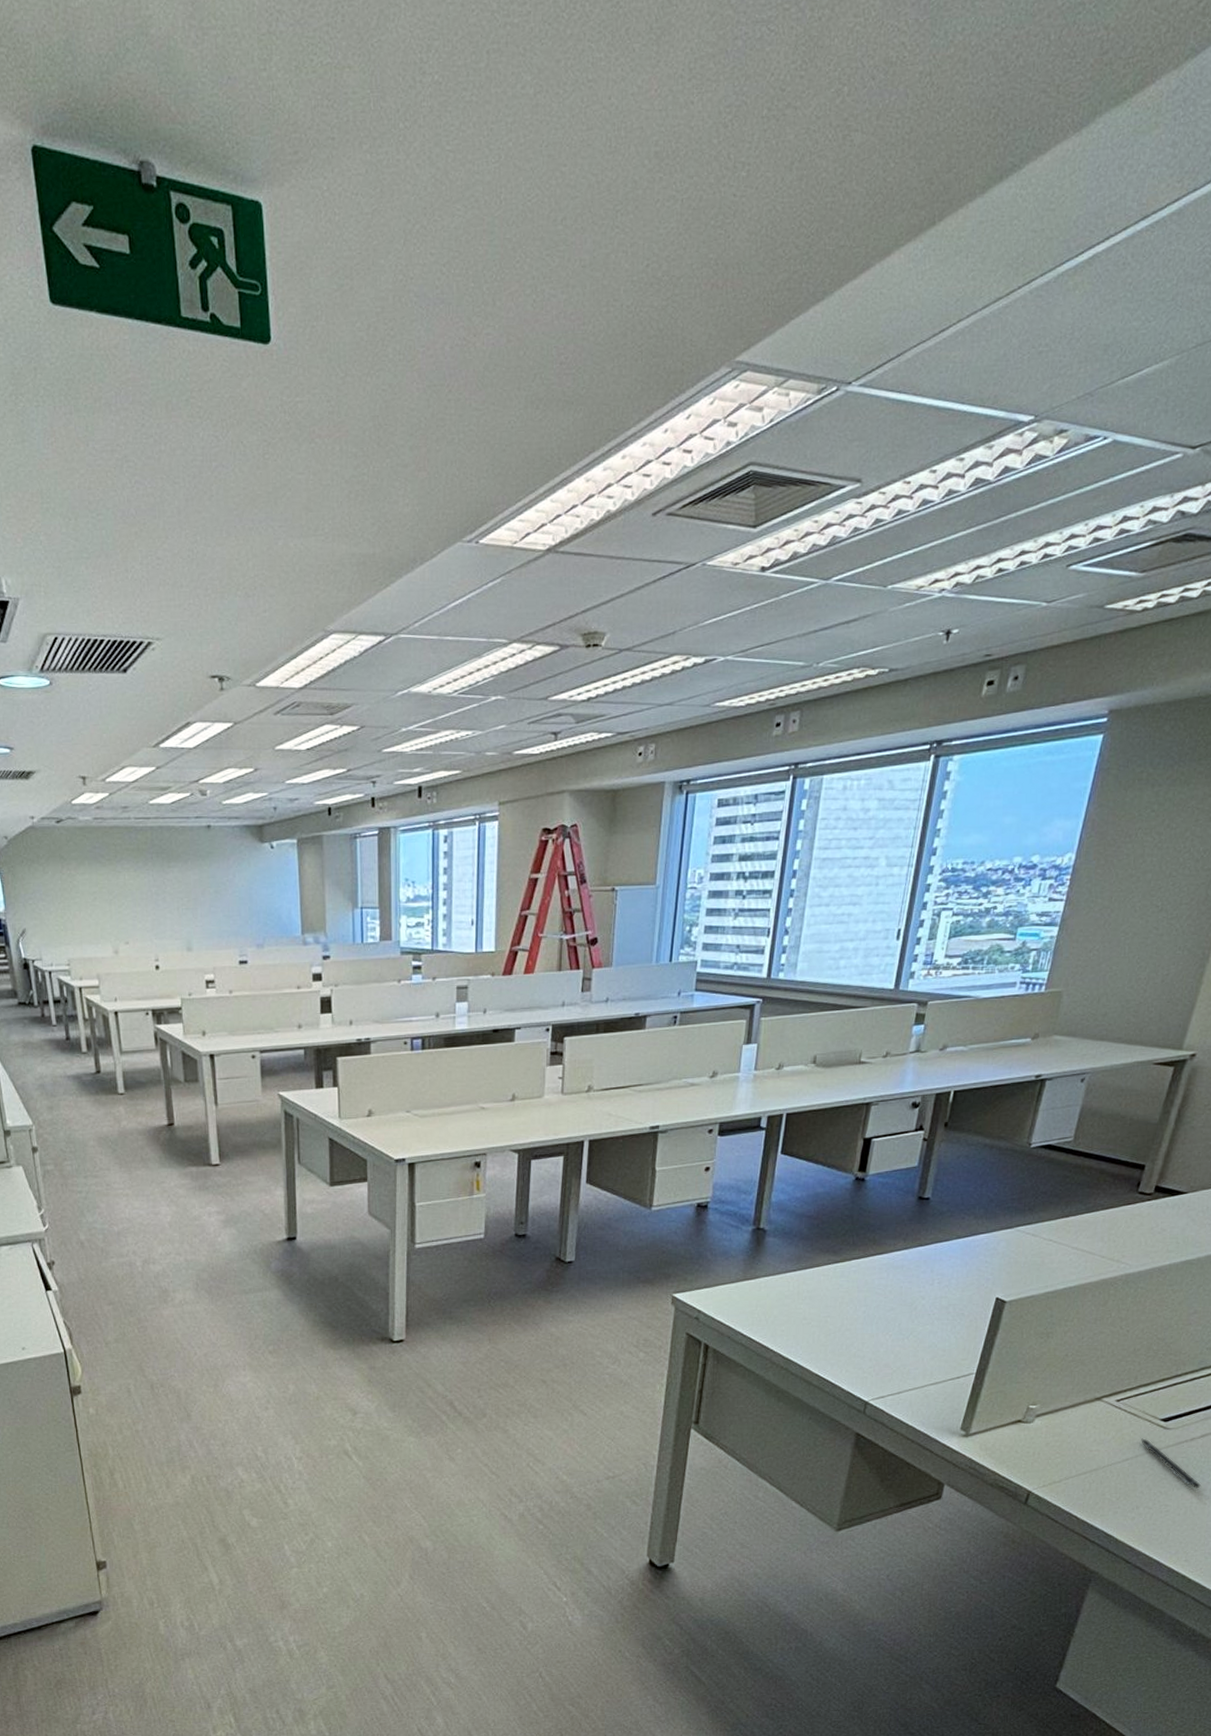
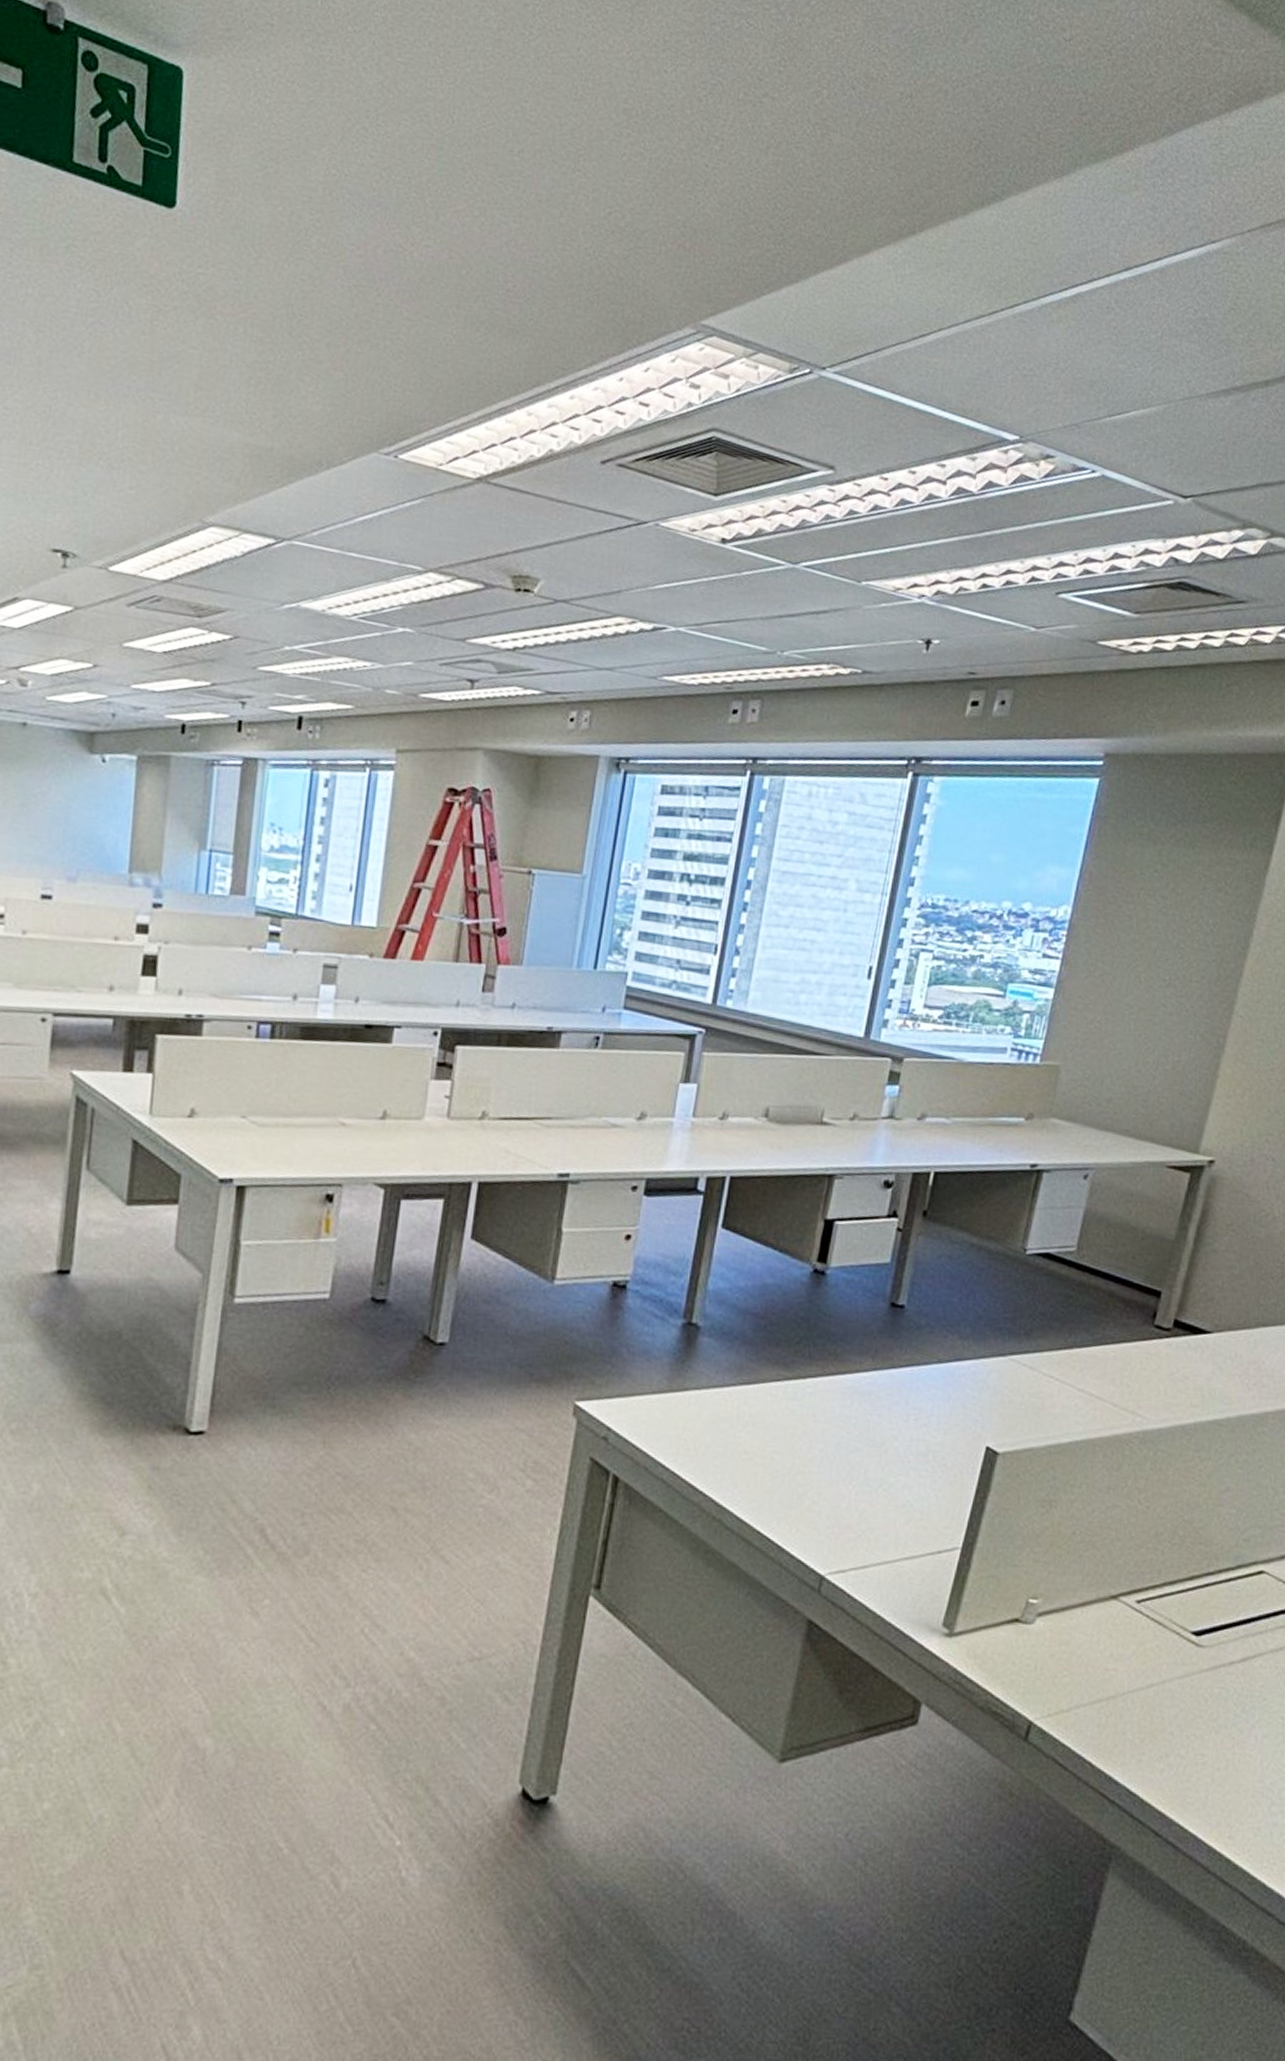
pen: present [1141,1438,1201,1489] -> none [1168,1657,1244,1734]

